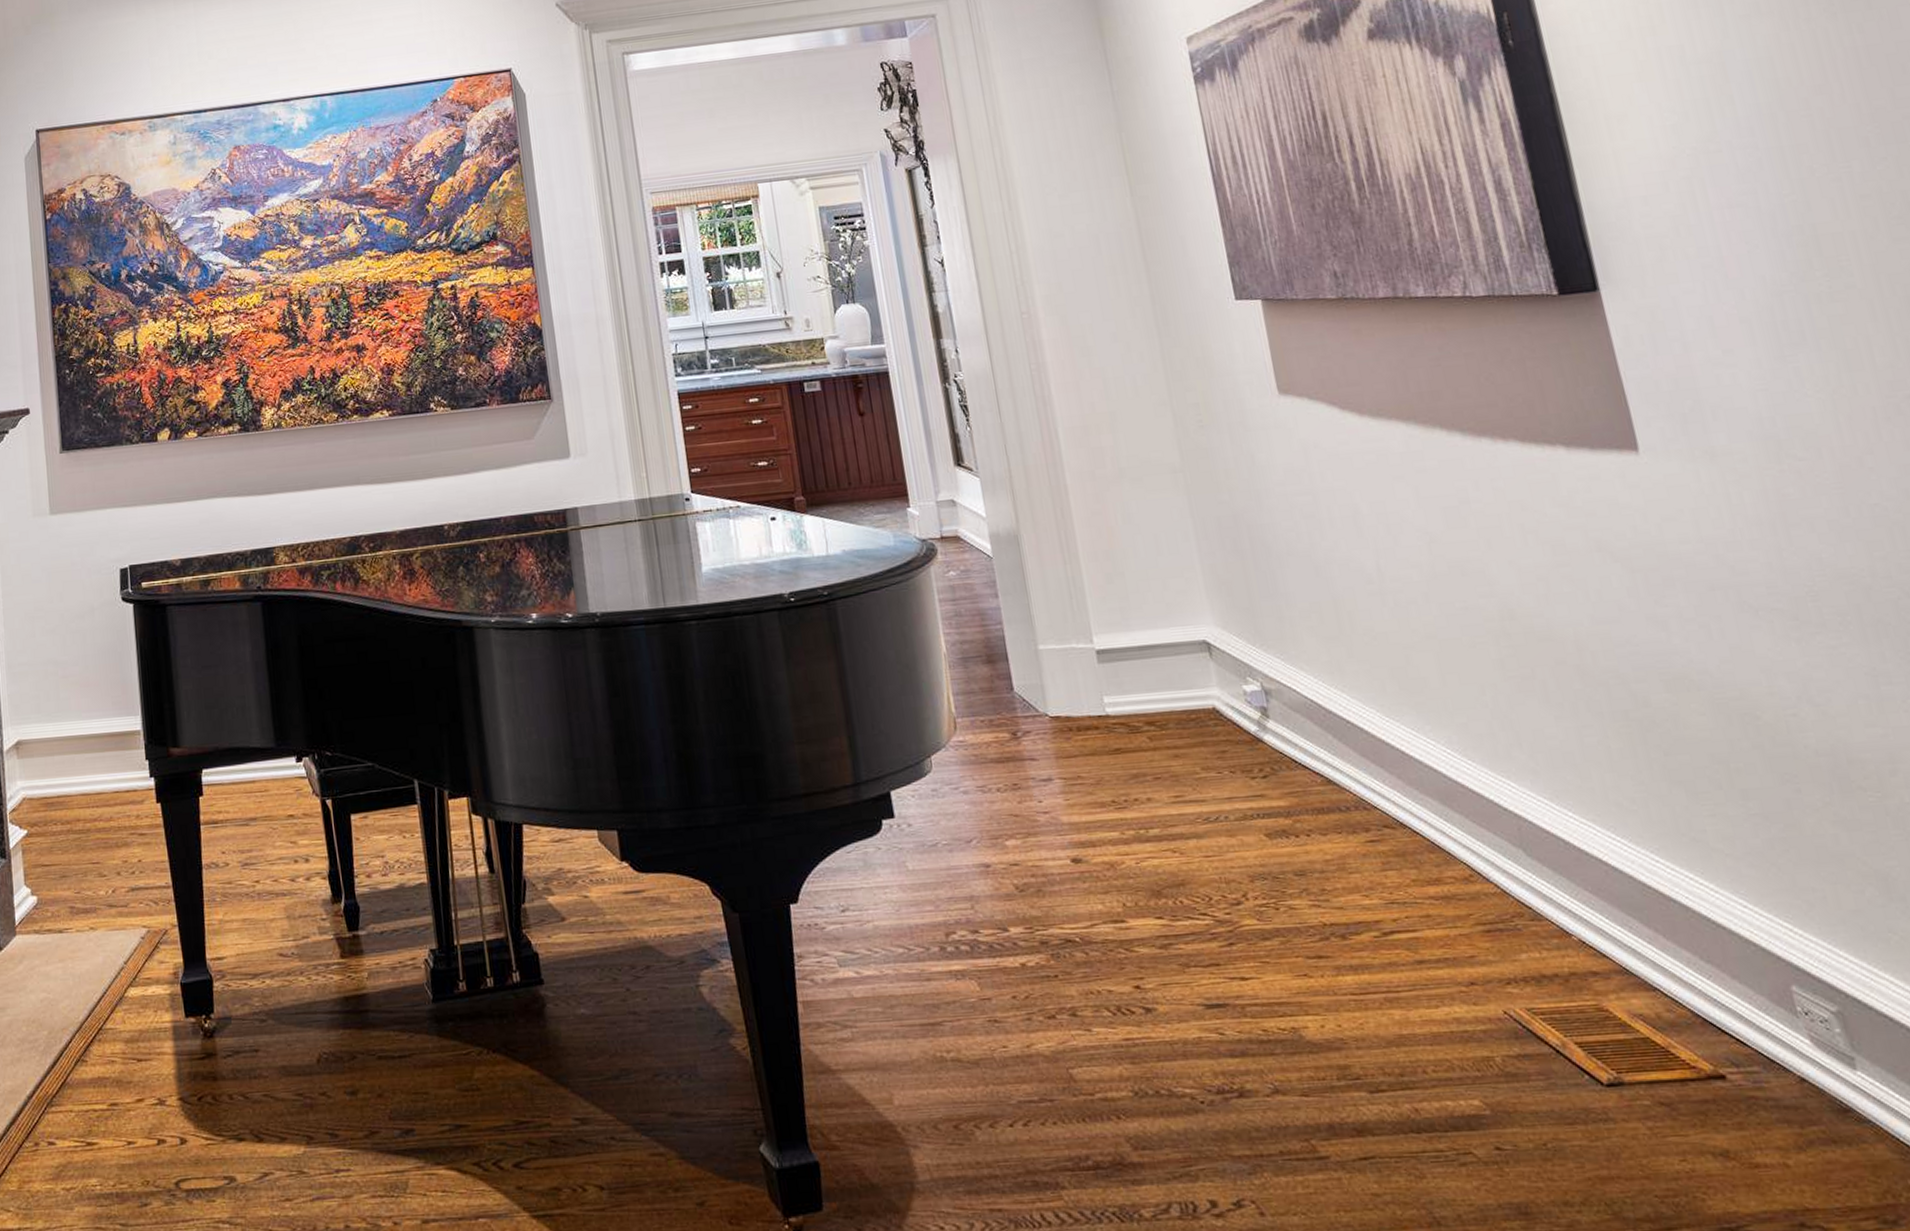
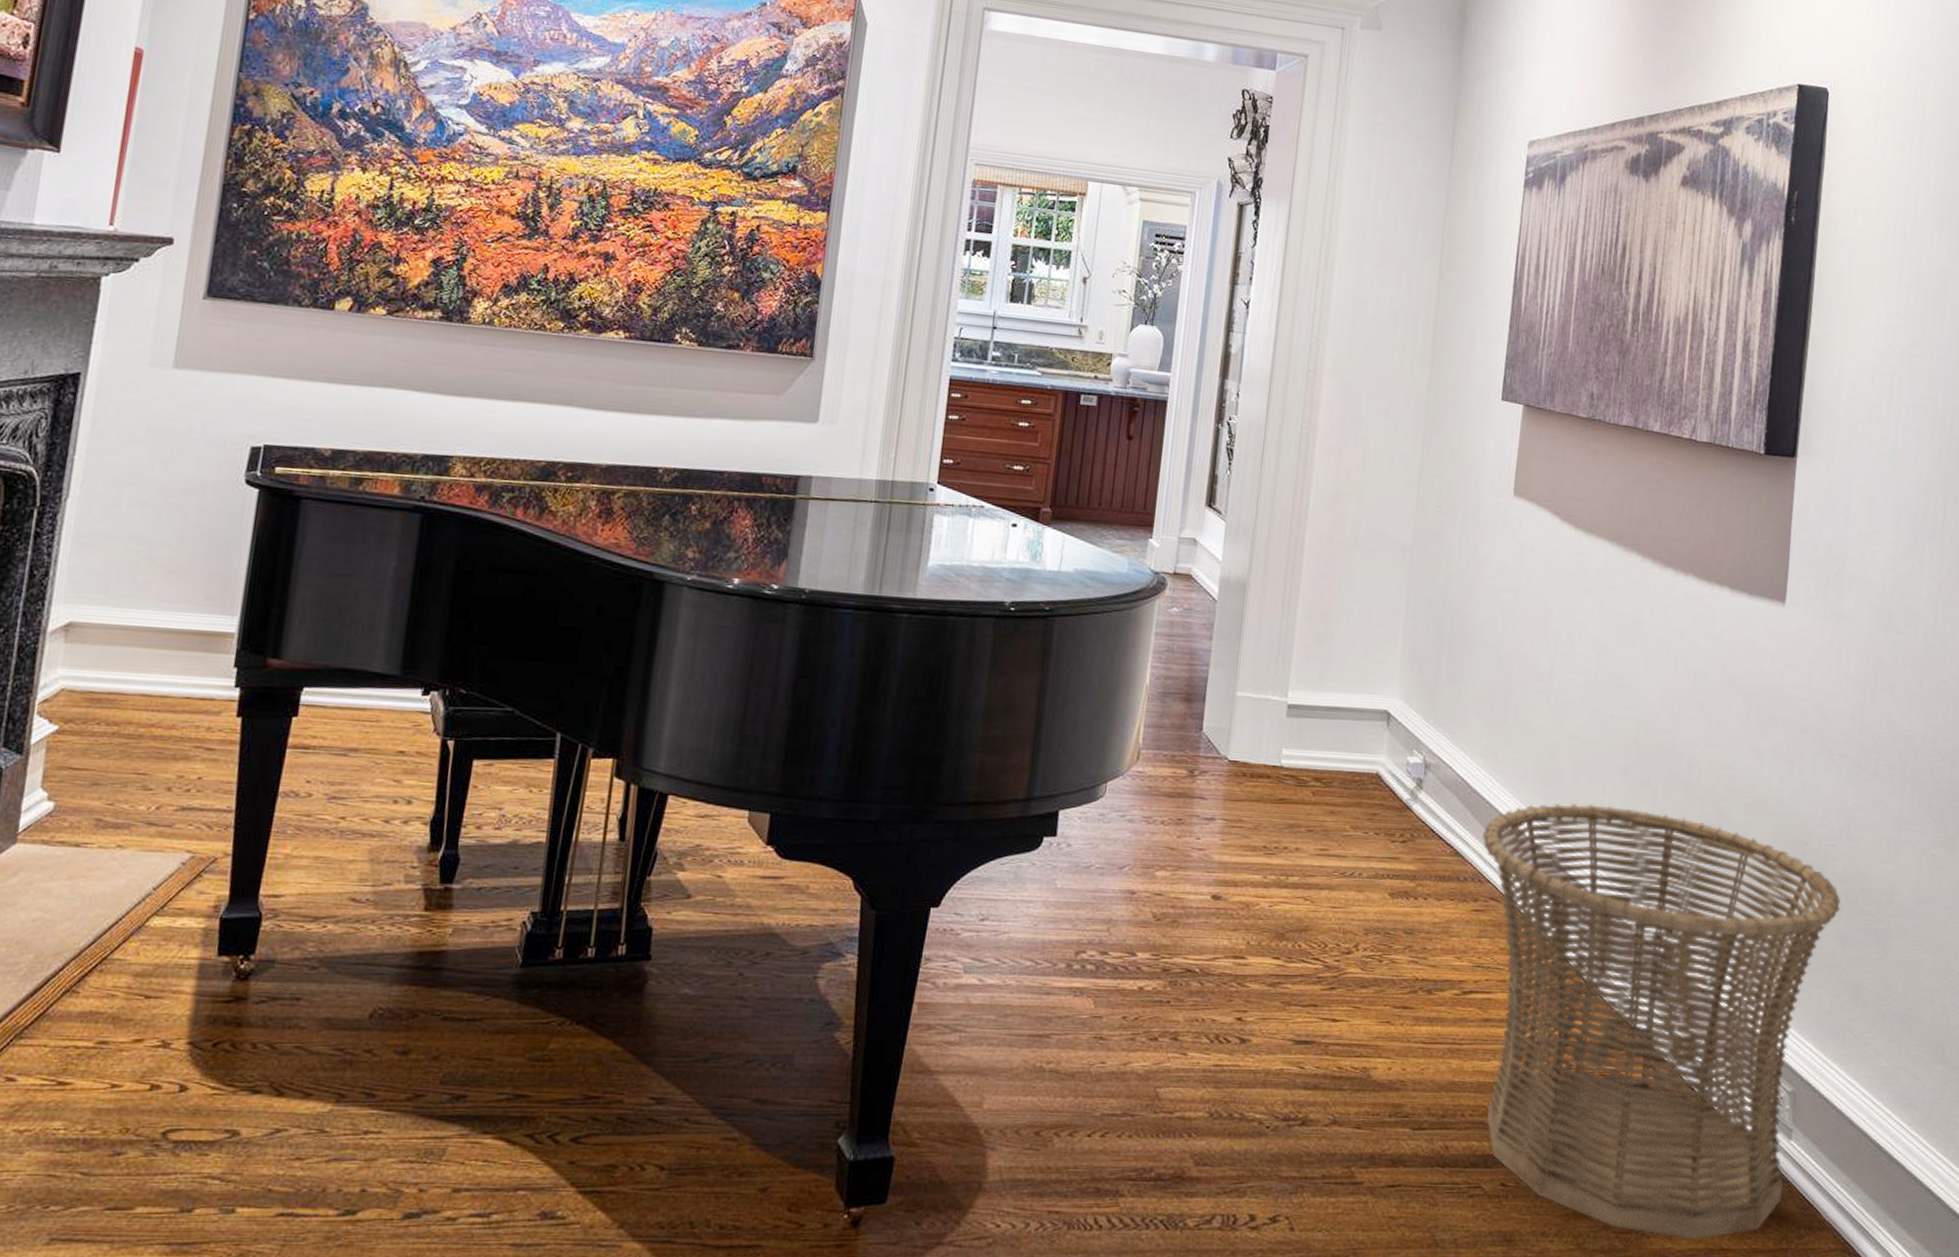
basket: none [1353,706,1868,1201] -> present [1482,803,1842,1241]

